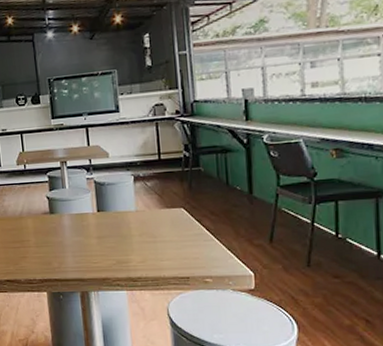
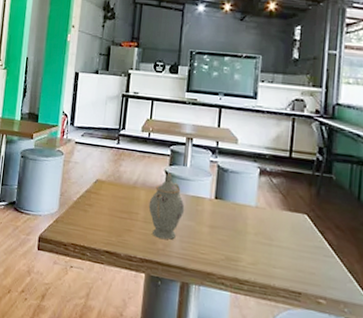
teapot: none [37,198,72,259] -> present [148,174,185,240]

